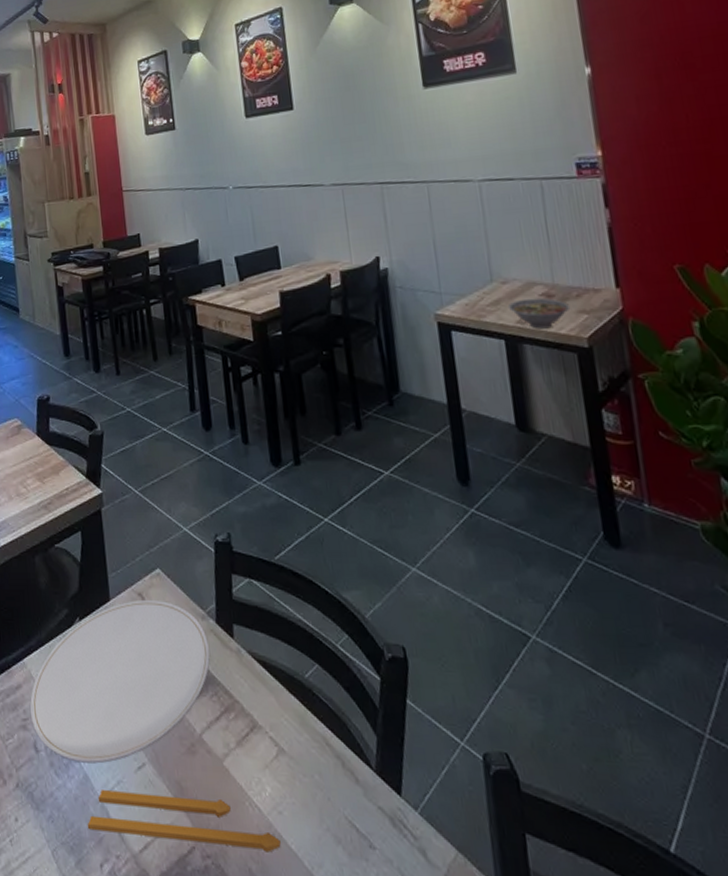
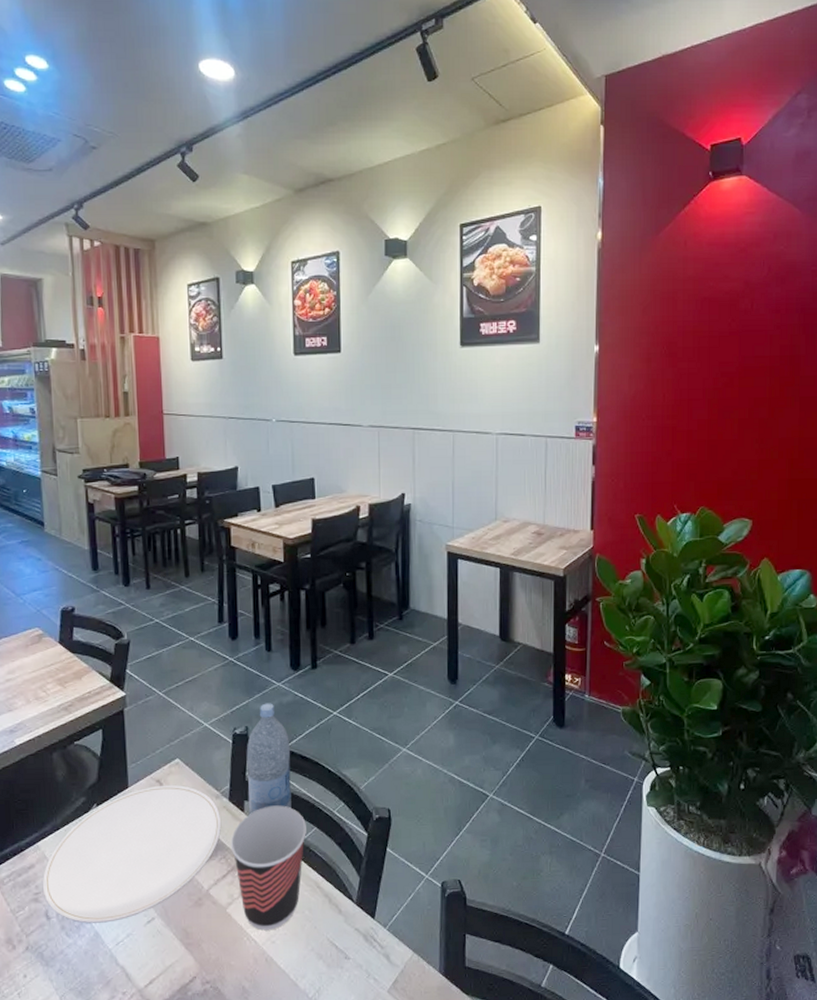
chopsticks: present [87,790,281,853] -> none [95,938,272,976]
cup: none [221,632,307,797] -> present [230,805,306,931]
water bottle: none [230,505,287,643] -> present [246,703,292,815]
soup bowl: present [507,297,571,329] -> none [506,535,554,561]

